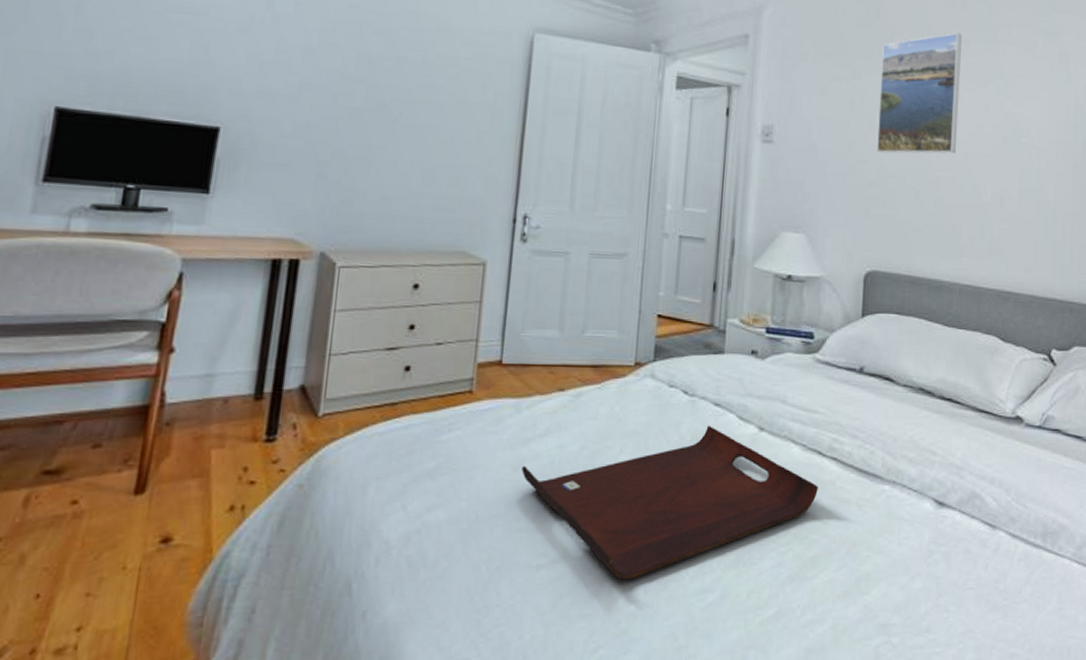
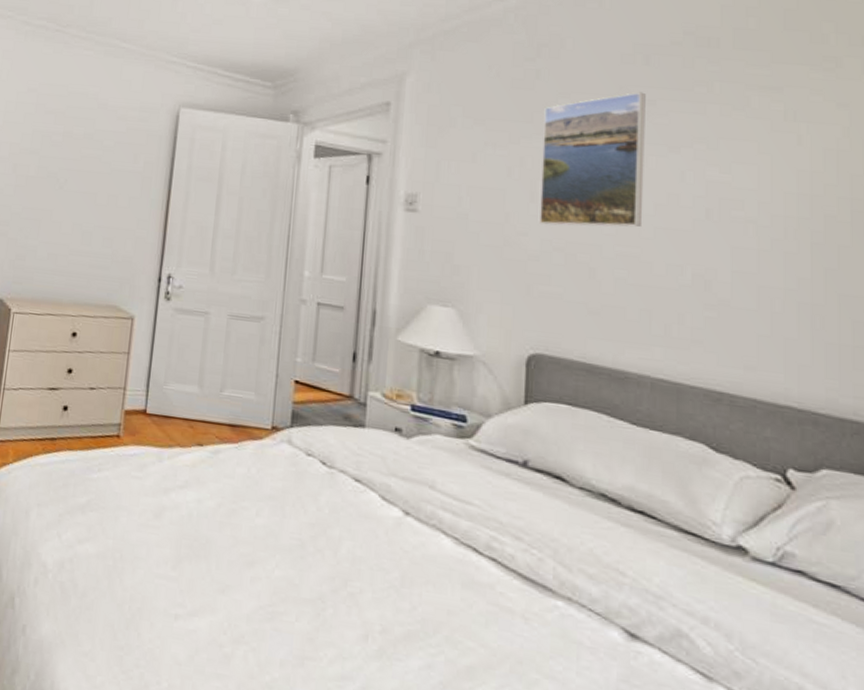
serving tray: present [522,425,818,581] -> none [162,500,474,650]

